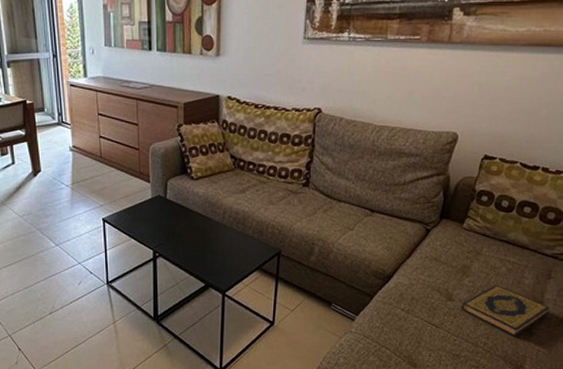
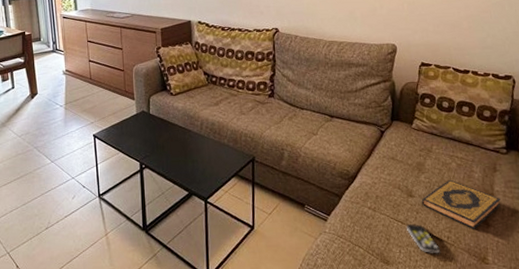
remote control: none [441,327,474,359] -> present [406,223,440,253]

